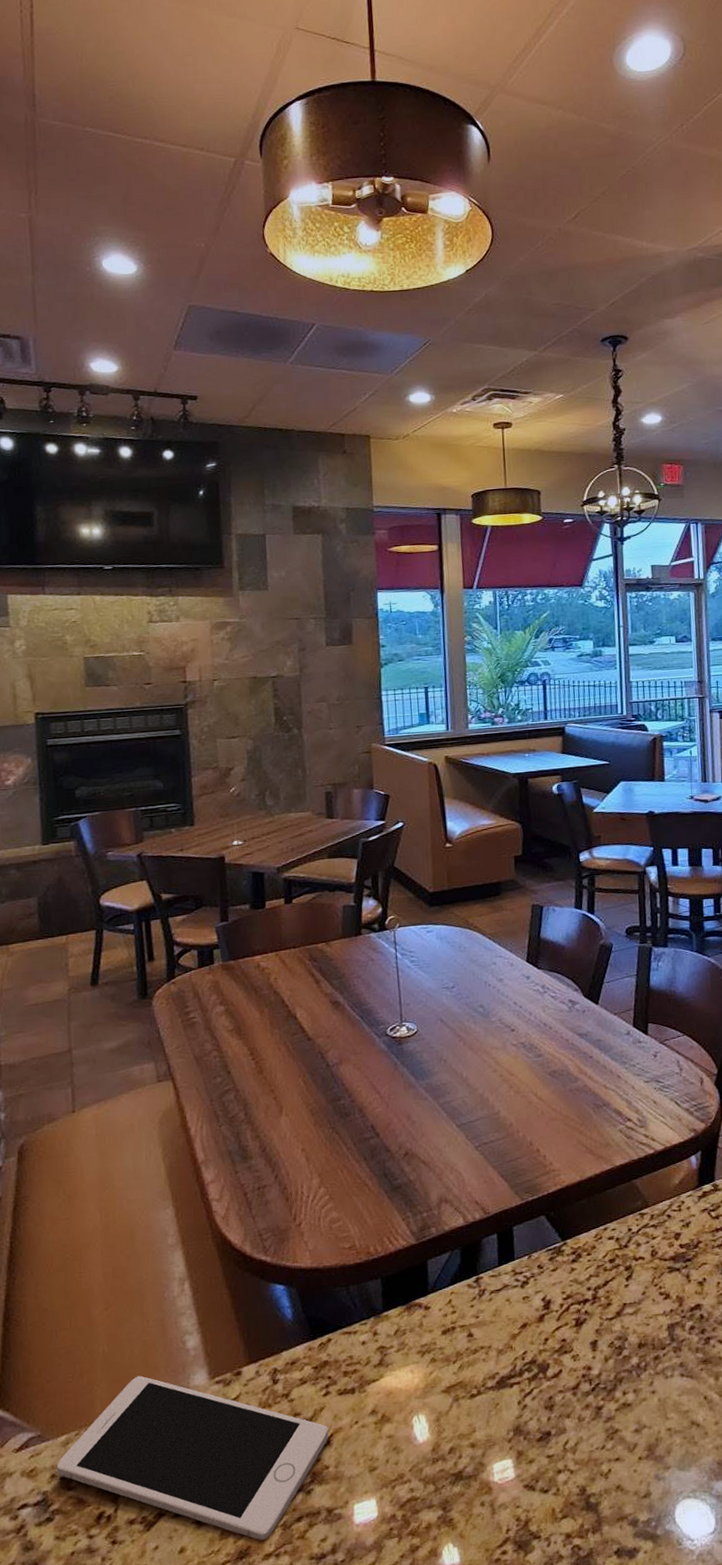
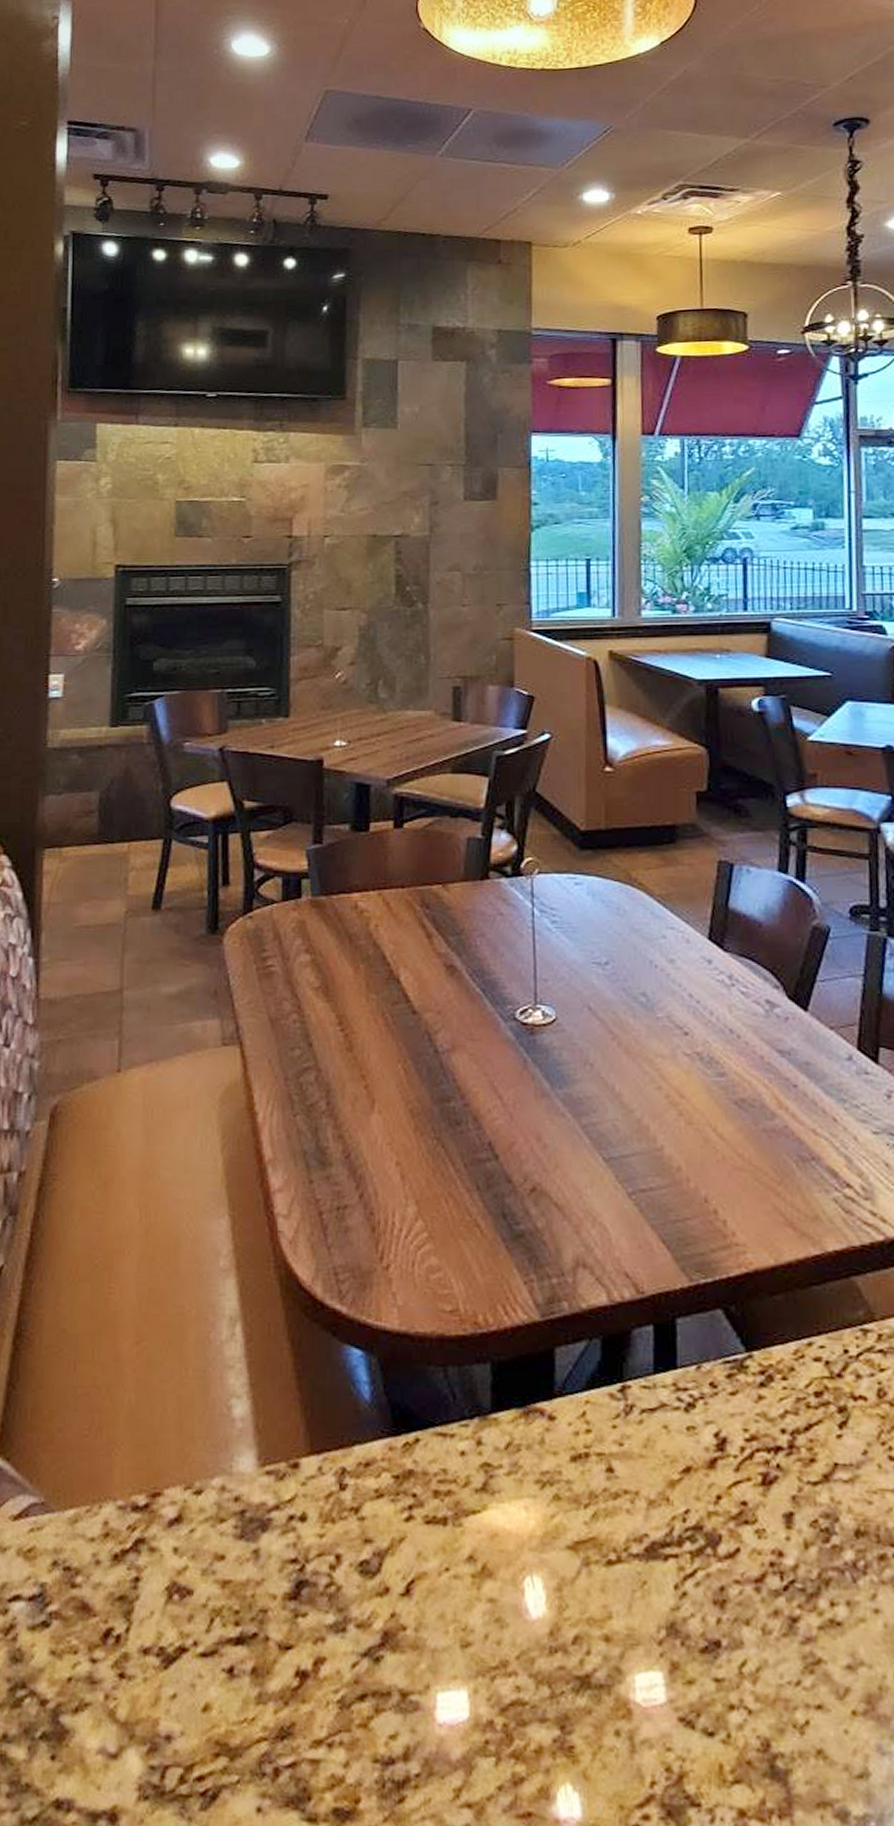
cell phone: present [56,1375,329,1540] -> none [59,1443,409,1718]

